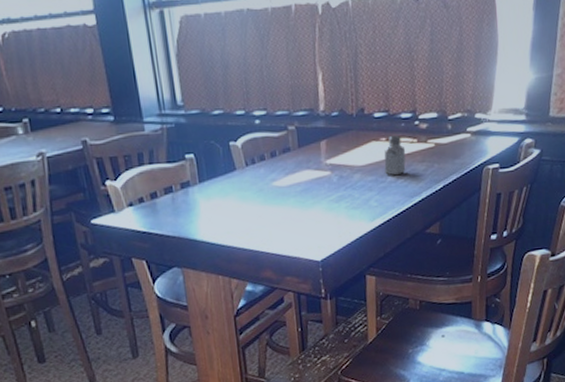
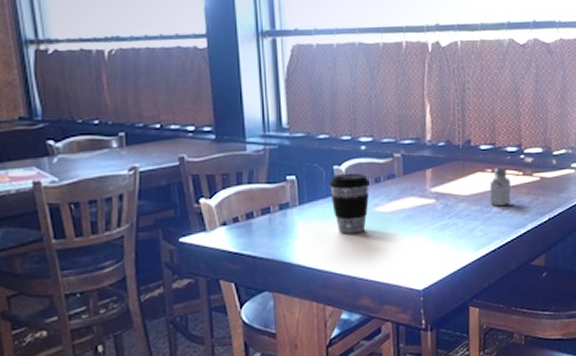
coffee cup: none [226,148,266,210] -> present [329,173,369,234]

